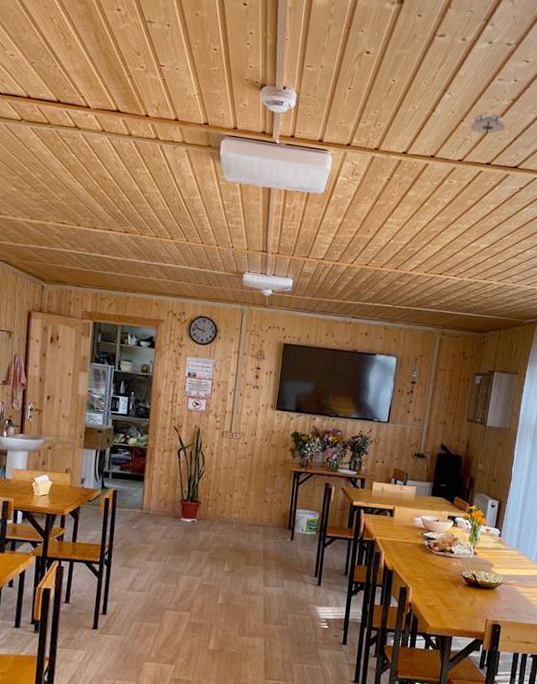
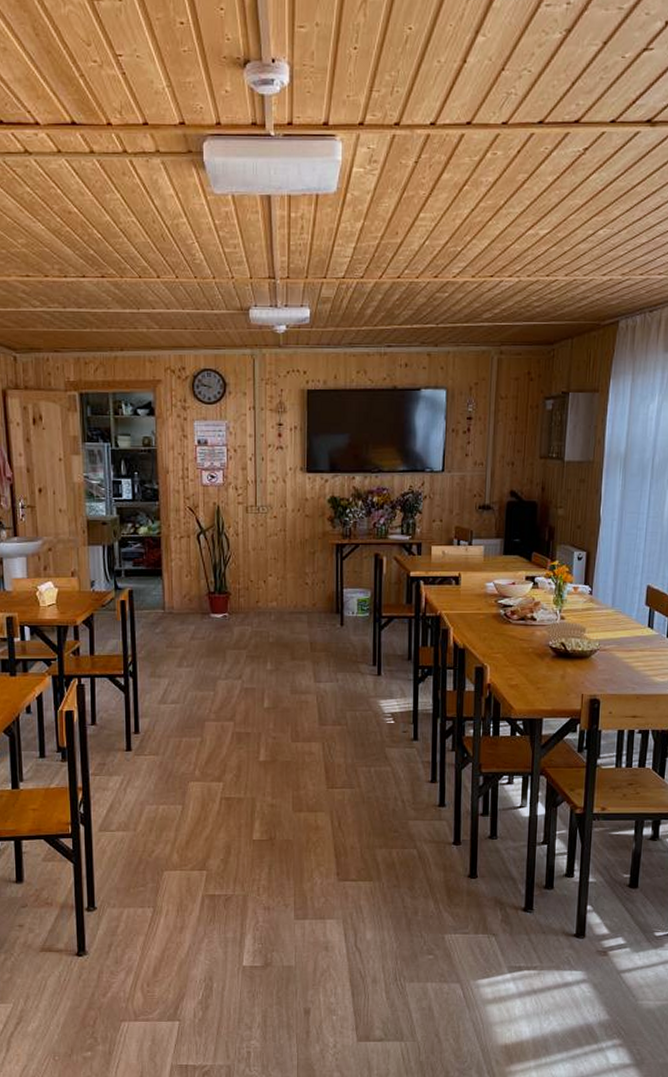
smoke detector: present [468,113,506,134] -> none [512,53,560,86]

